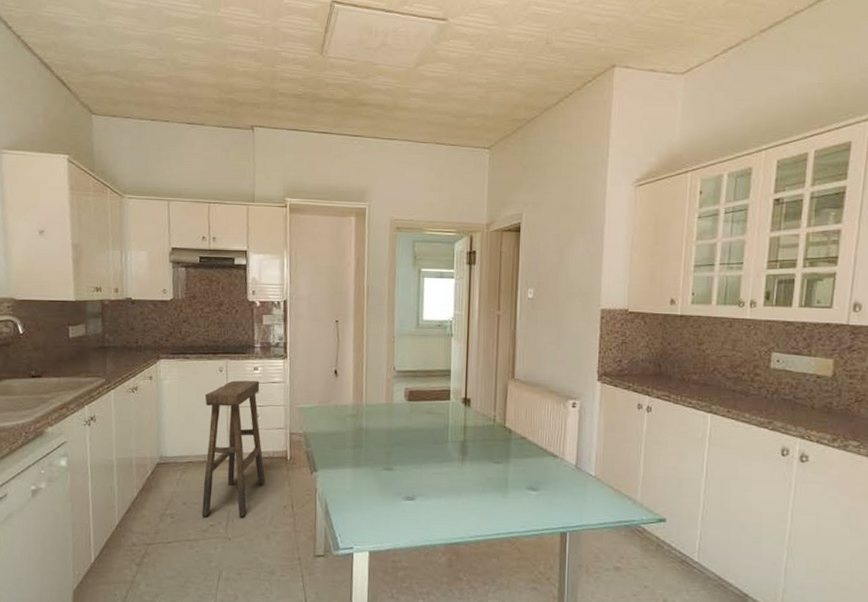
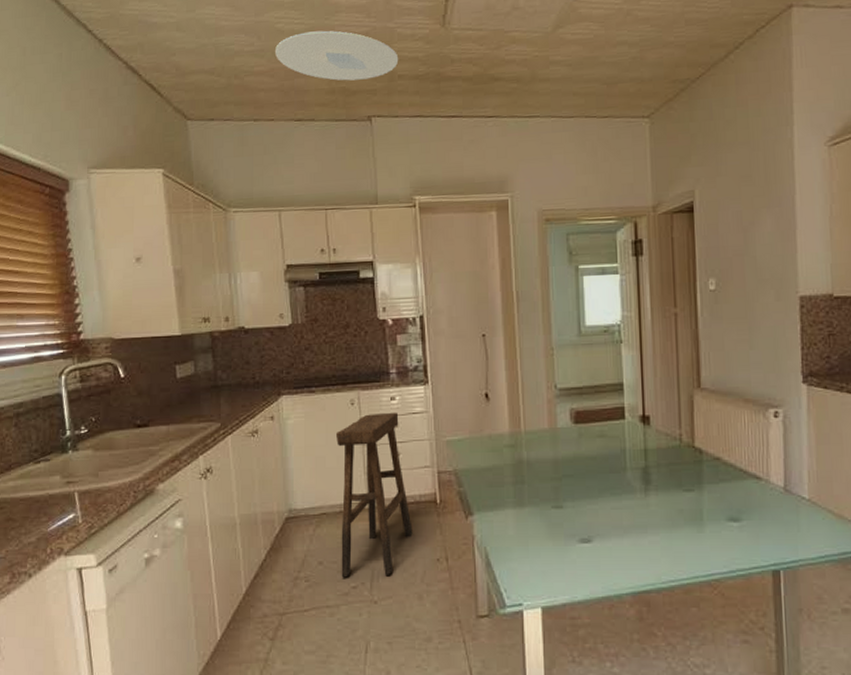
ceiling light: none [173,47,281,93] -> present [274,30,399,81]

